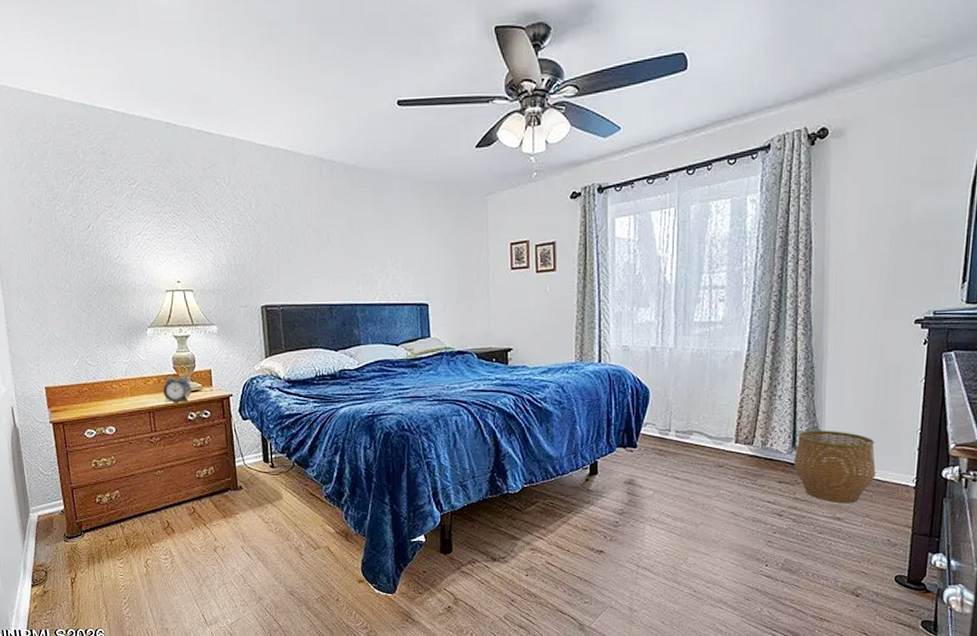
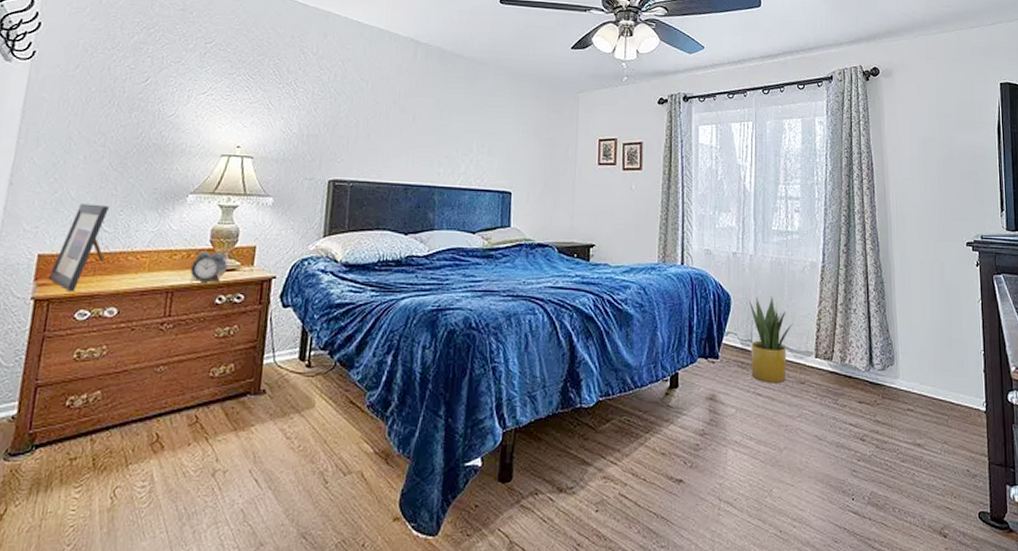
picture frame: none [57,342,95,416] -> present [49,203,109,292]
planter: none [667,386,713,468] -> present [748,295,793,384]
basket: present [793,427,876,504] -> none [872,344,949,428]

